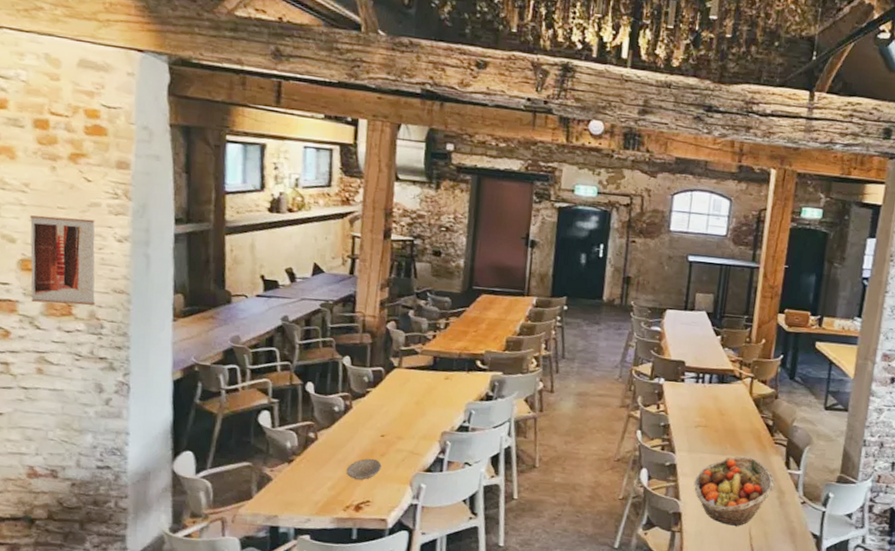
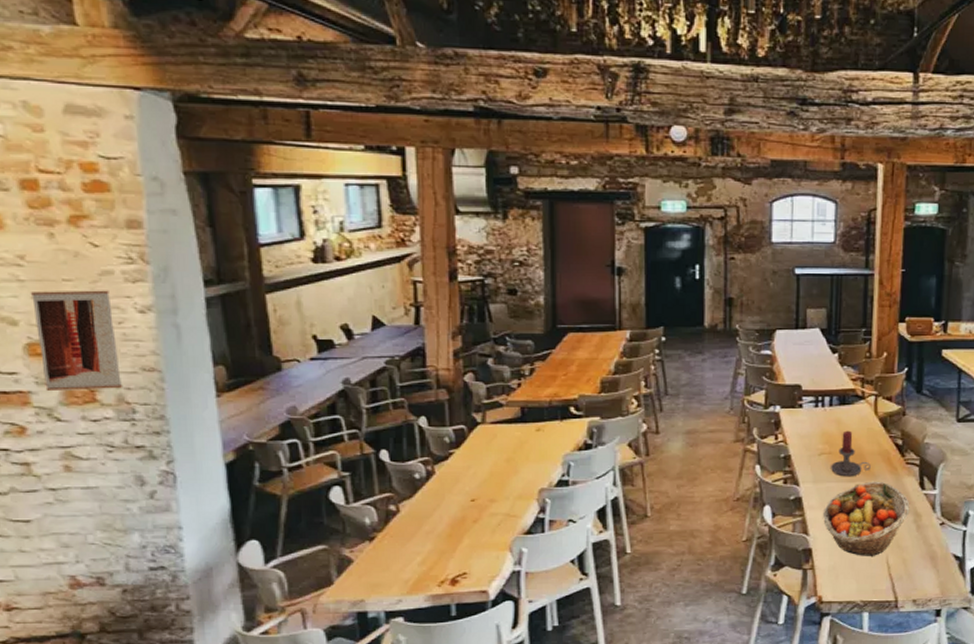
bowl: present [346,458,382,480] -> none [436,526,475,551]
candle holder: none [705,407,742,450] -> present [831,430,871,477]

